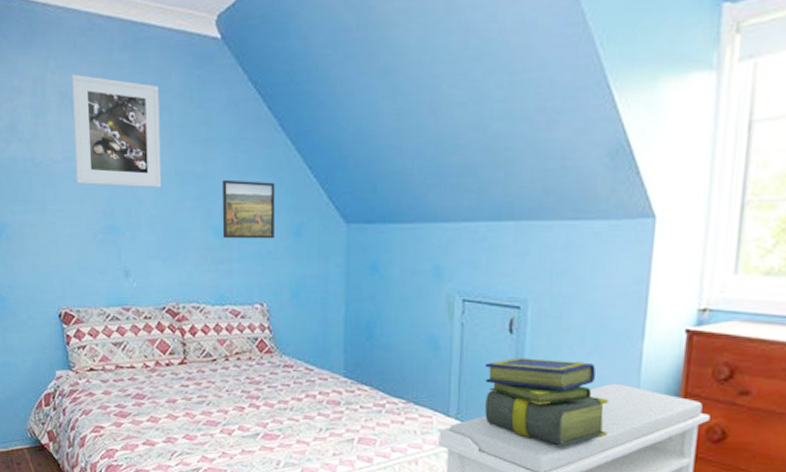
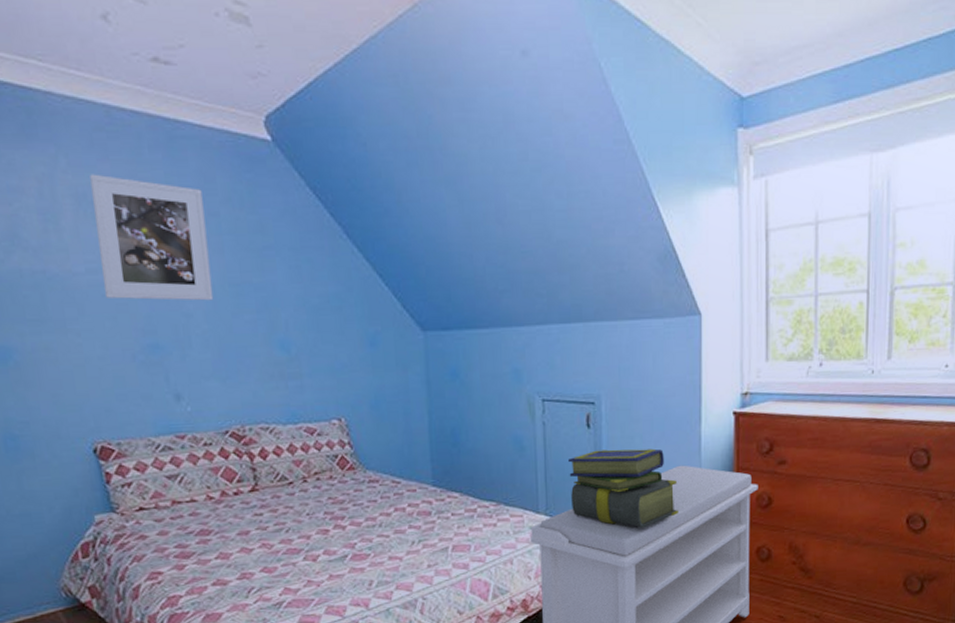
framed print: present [222,179,275,239] -> none [285,290,349,353]

